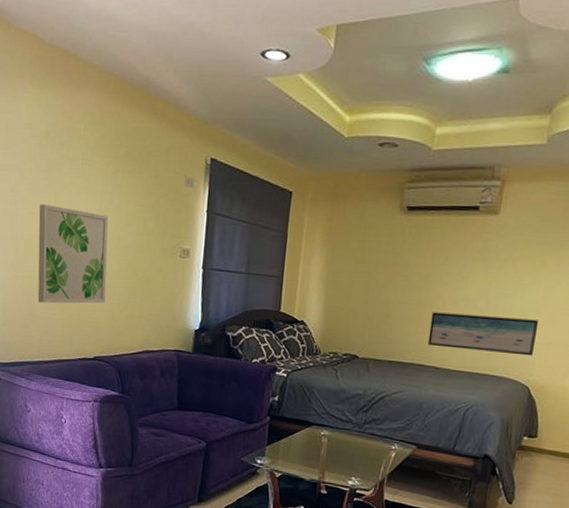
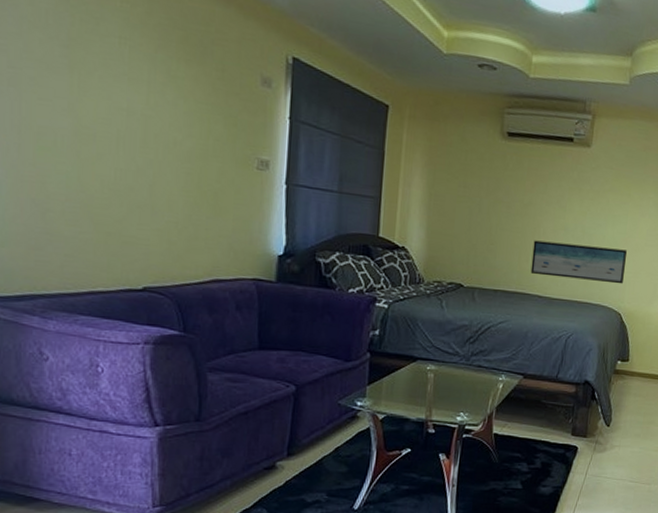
wall art: present [37,204,108,304] -> none [54,88,159,221]

